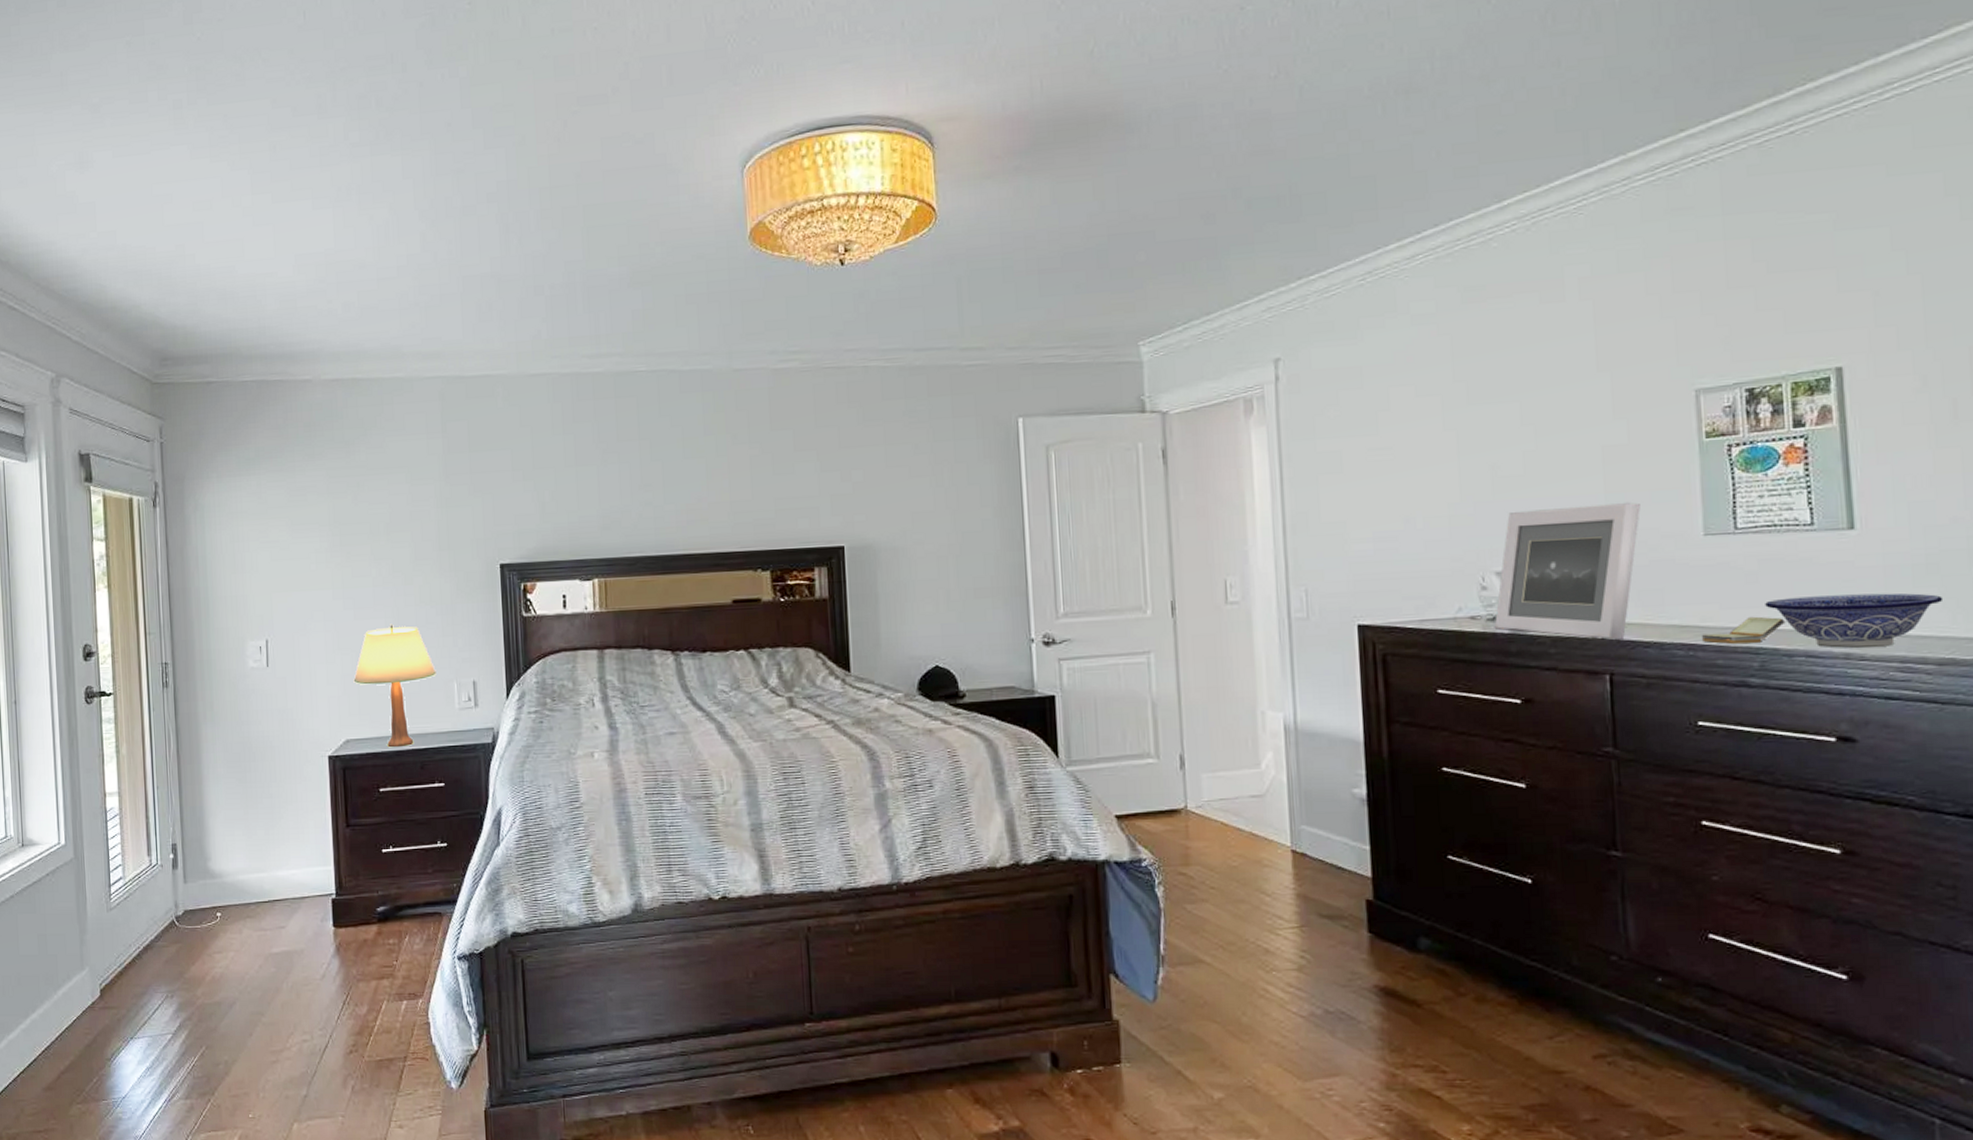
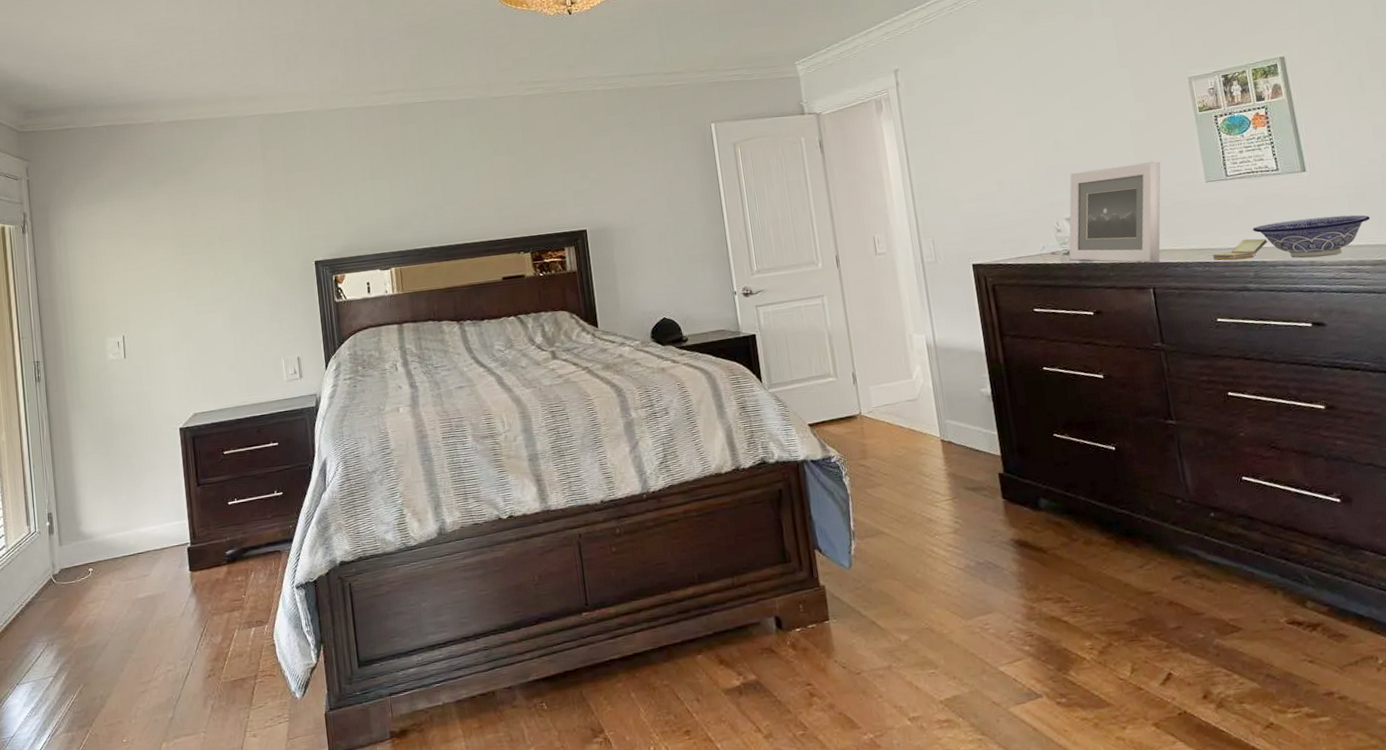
table lamp: present [353,624,436,748] -> none [198,315,267,417]

